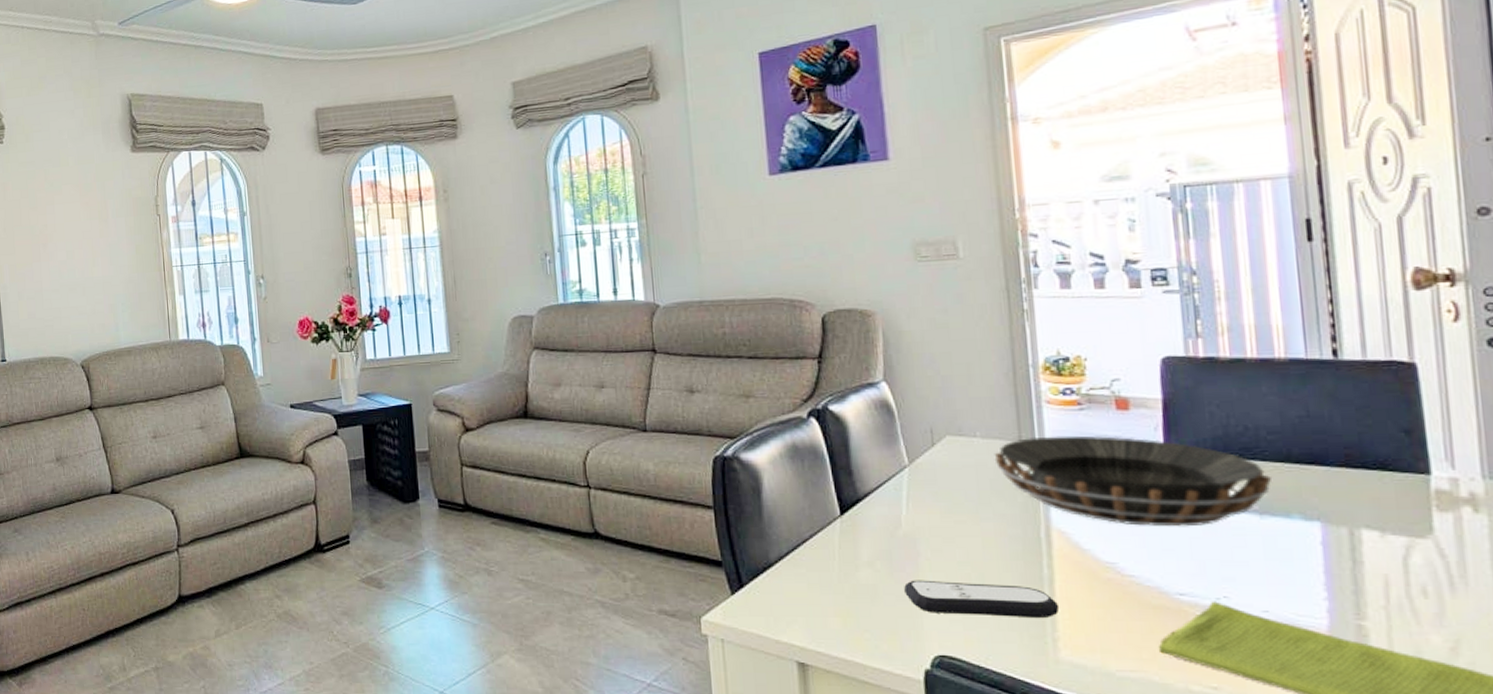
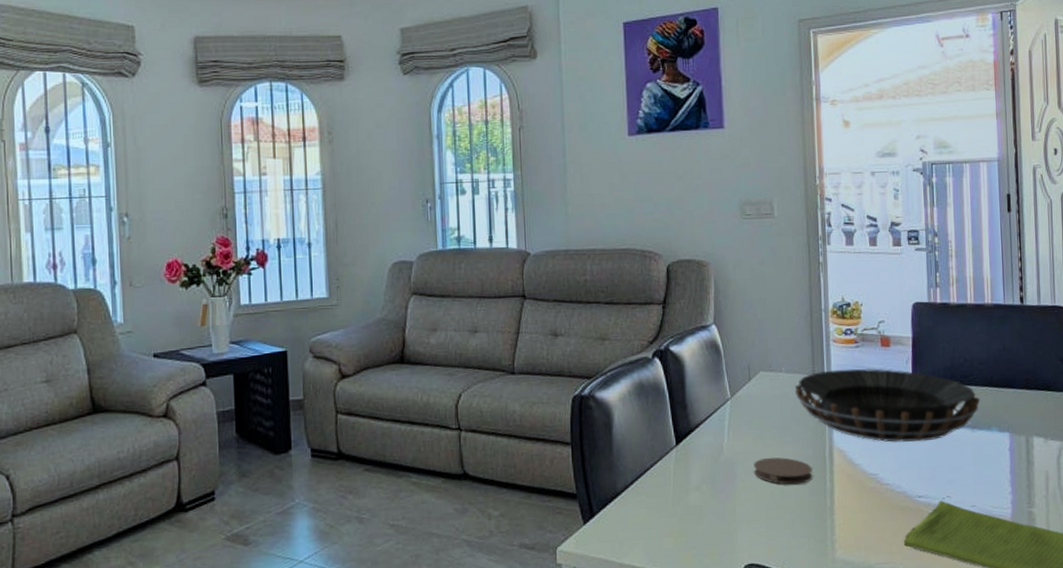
remote control: present [904,580,1060,619] -> none [724,498,837,528]
coaster: none [942,534,1023,568] -> present [754,457,813,485]

